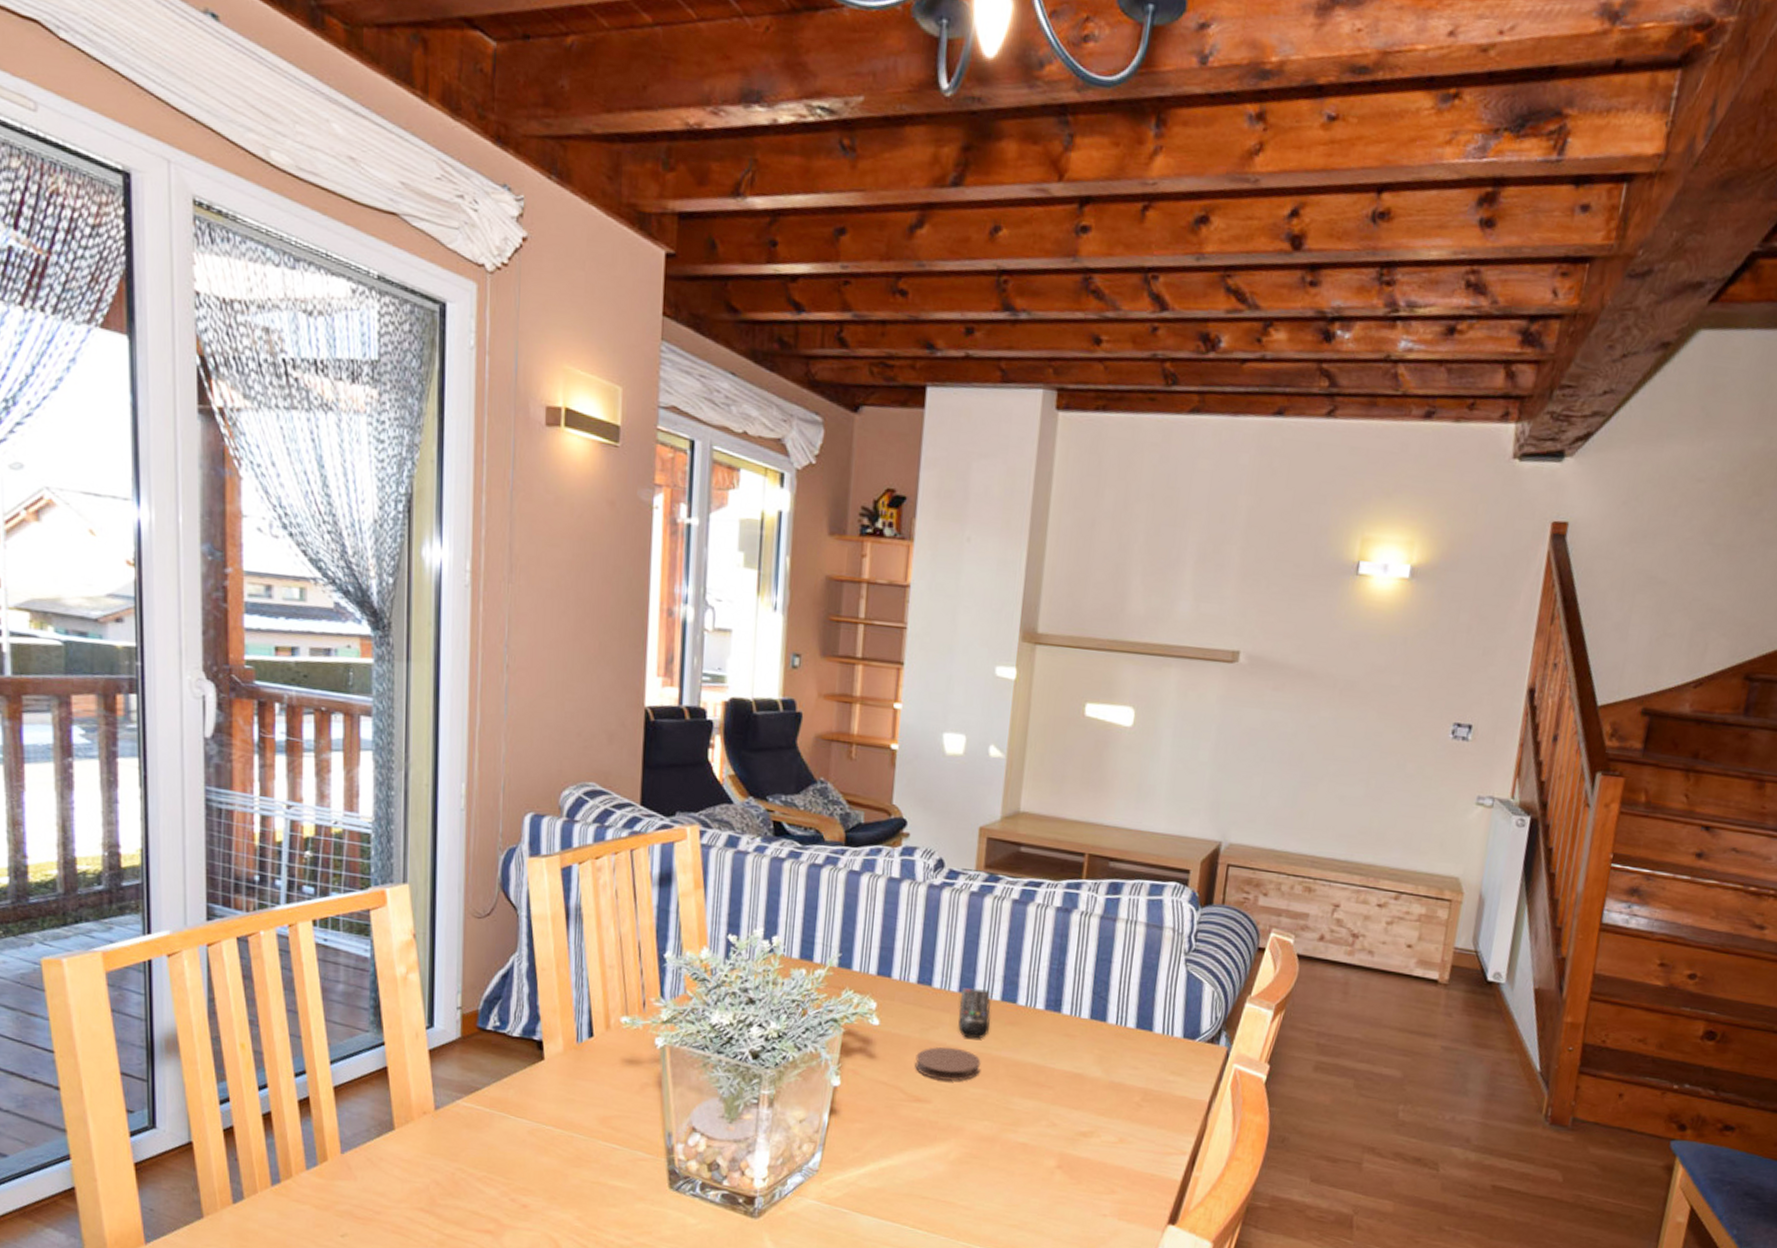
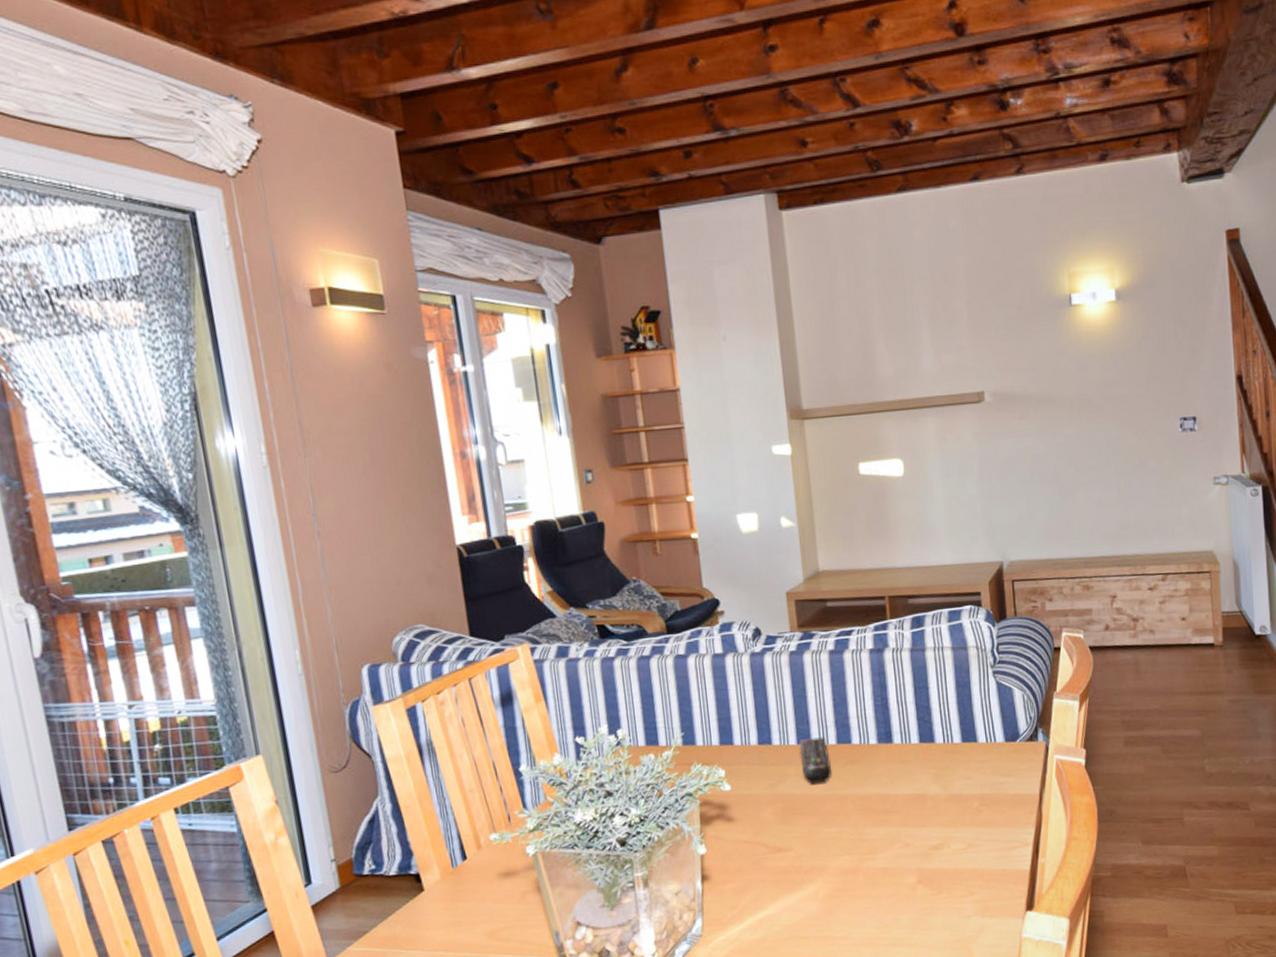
coaster: present [915,1047,981,1081] -> none [770,795,831,828]

